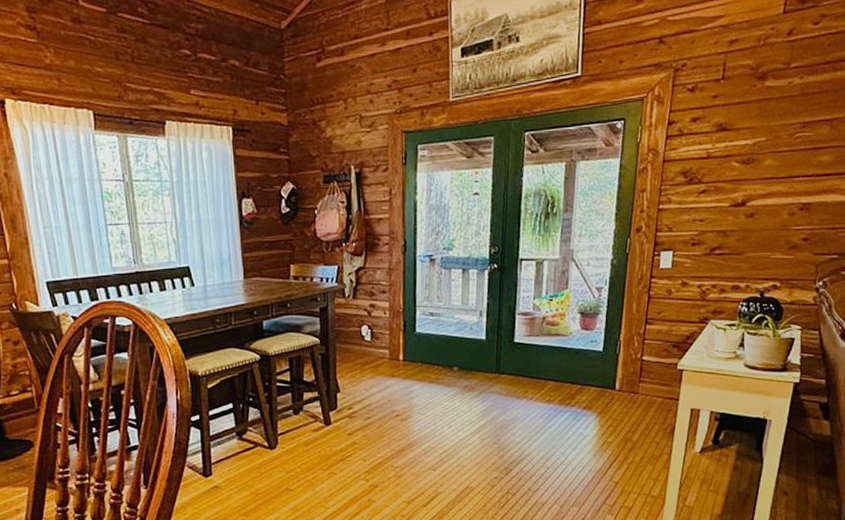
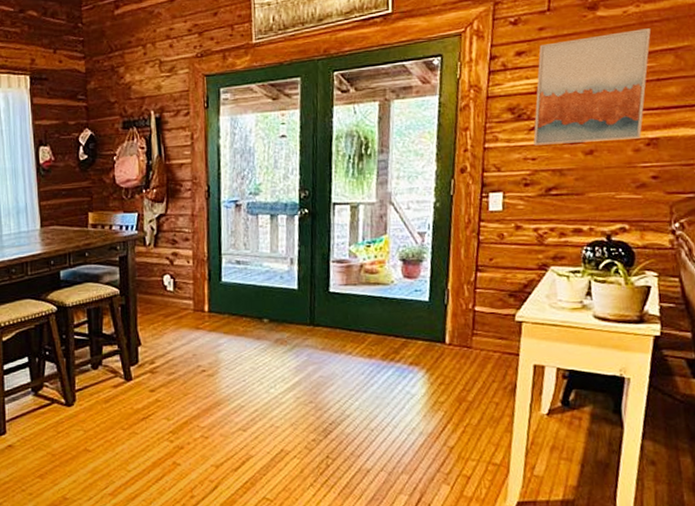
wall art: none [702,99,812,208] -> present [533,28,651,146]

